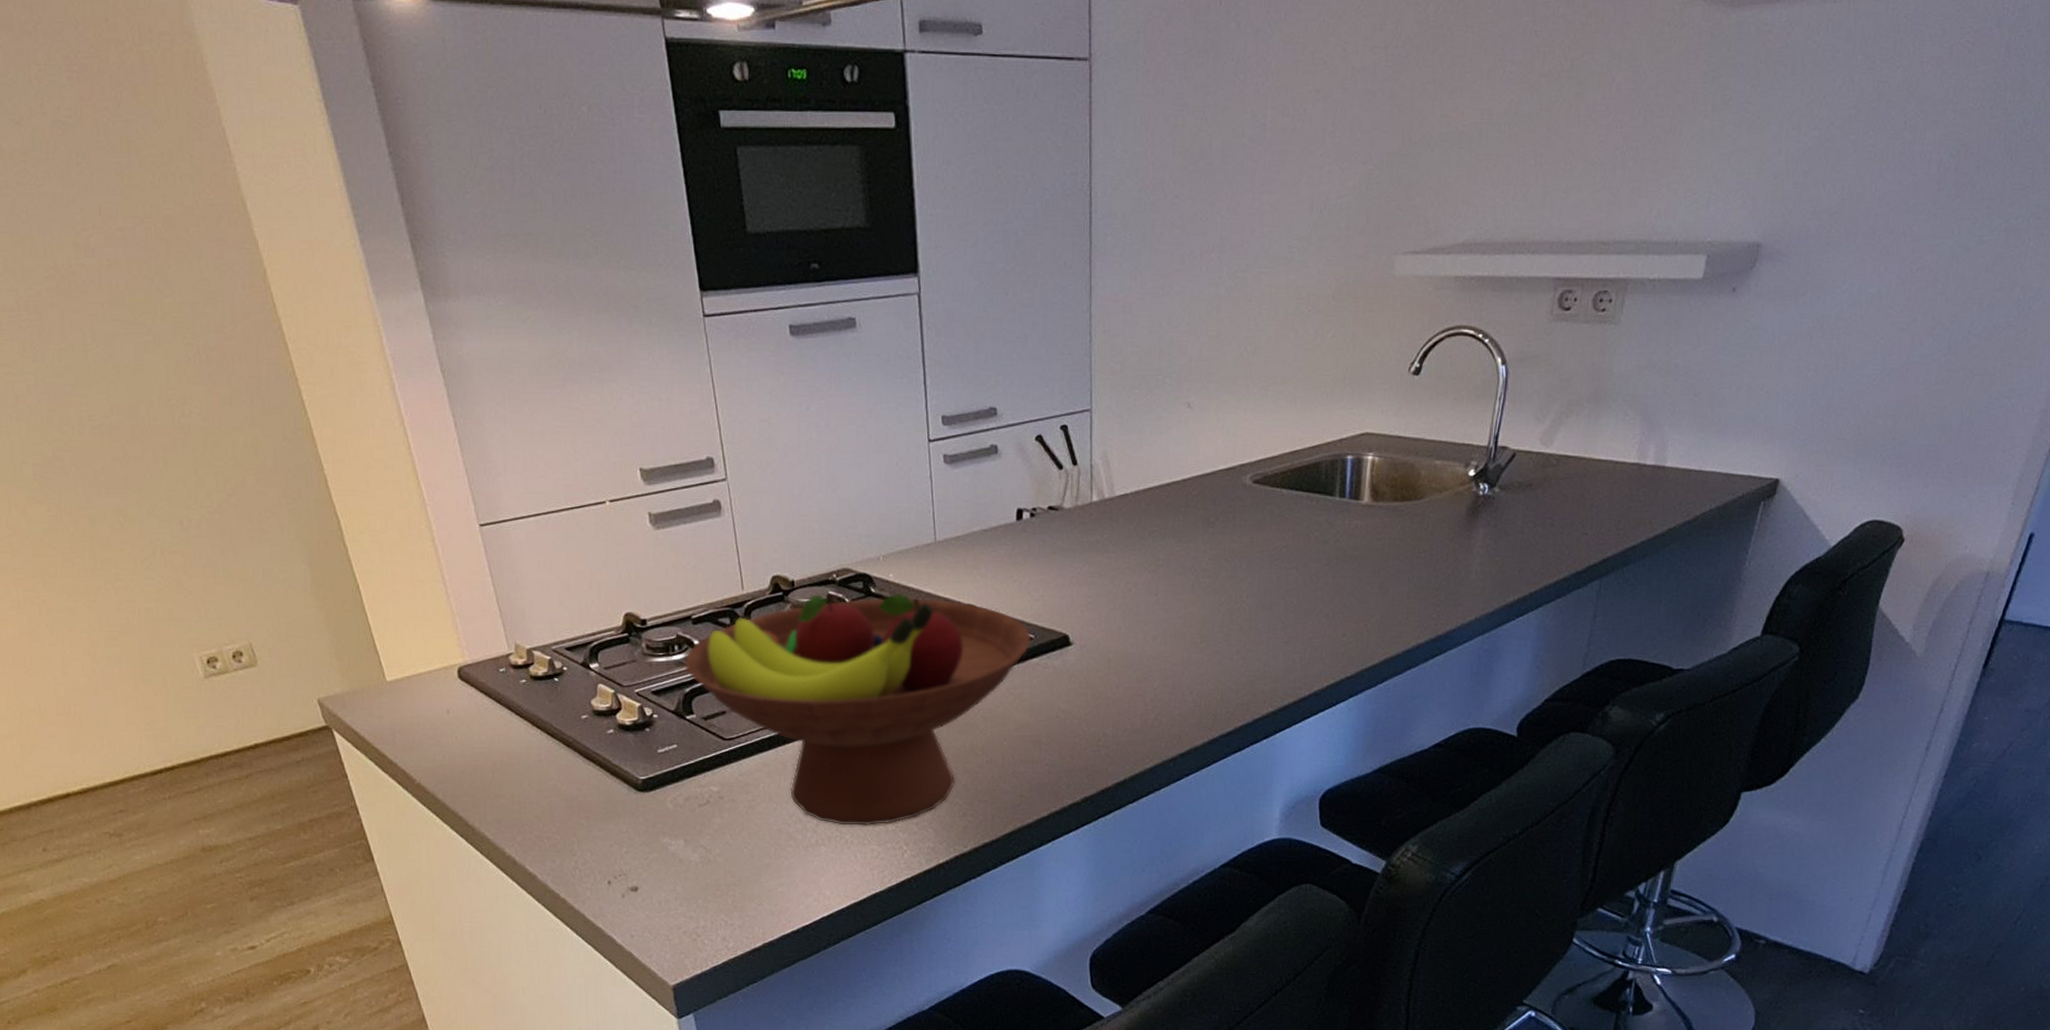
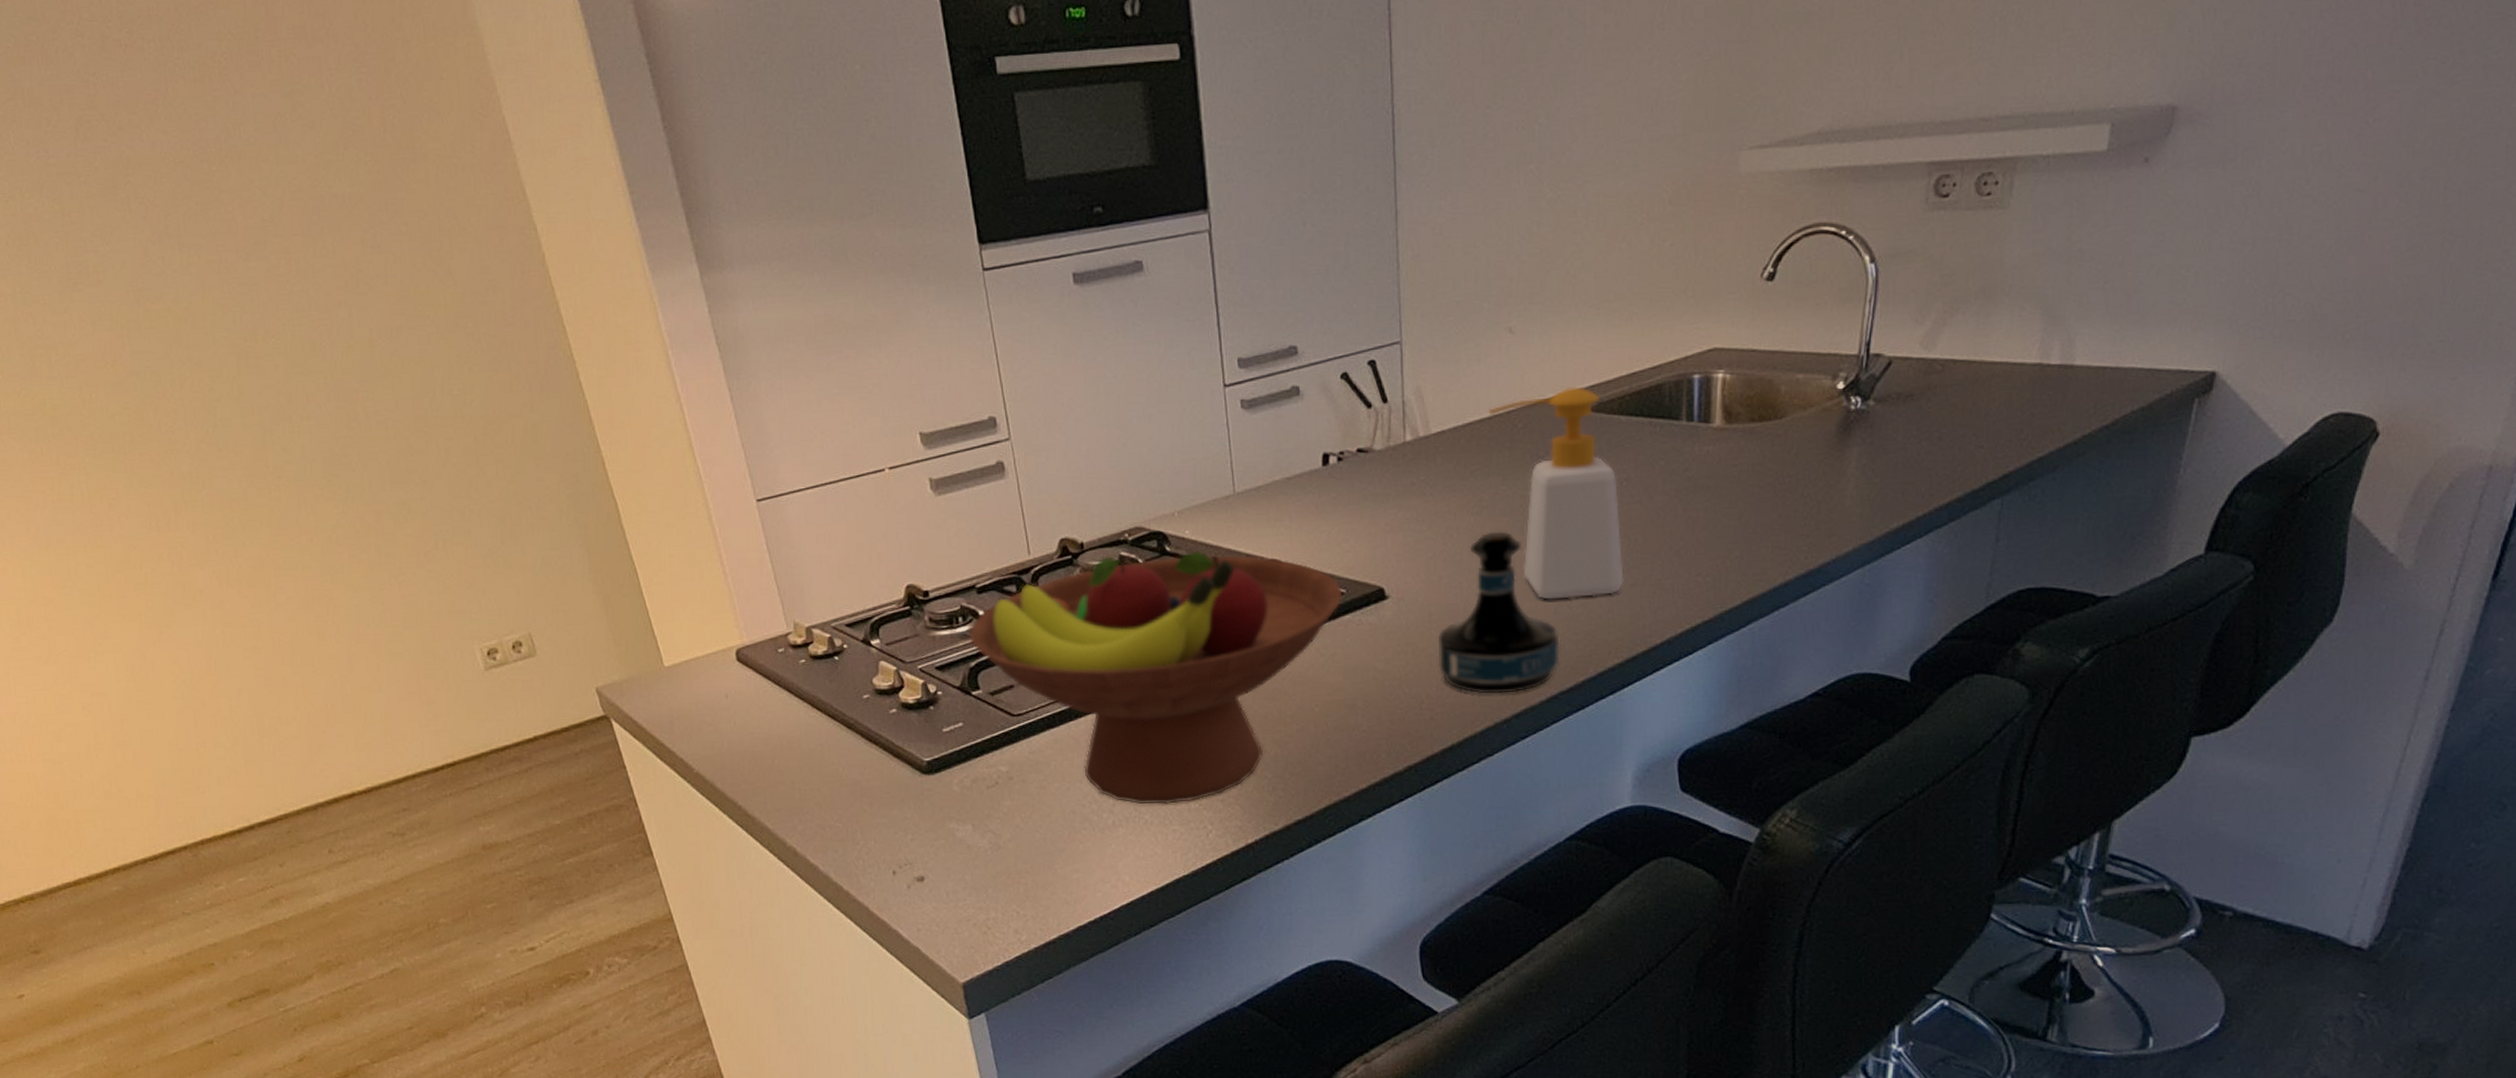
tequila bottle: none [1114,588,1222,735] -> present [1437,531,1560,694]
soap bottle: none [1167,460,1280,652] -> present [1488,386,1624,600]

